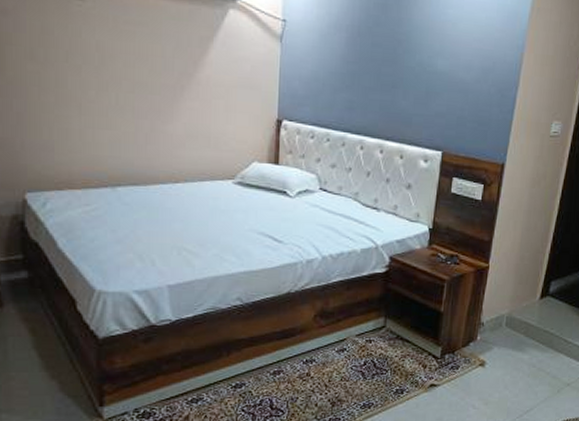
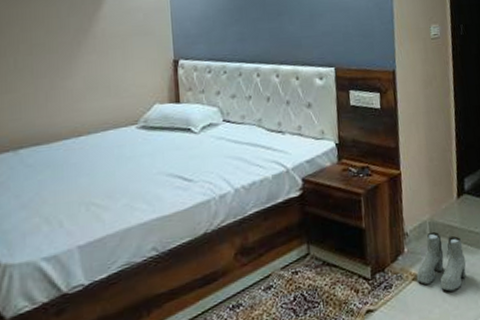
boots: none [484,325,535,381] -> present [417,231,467,292]

